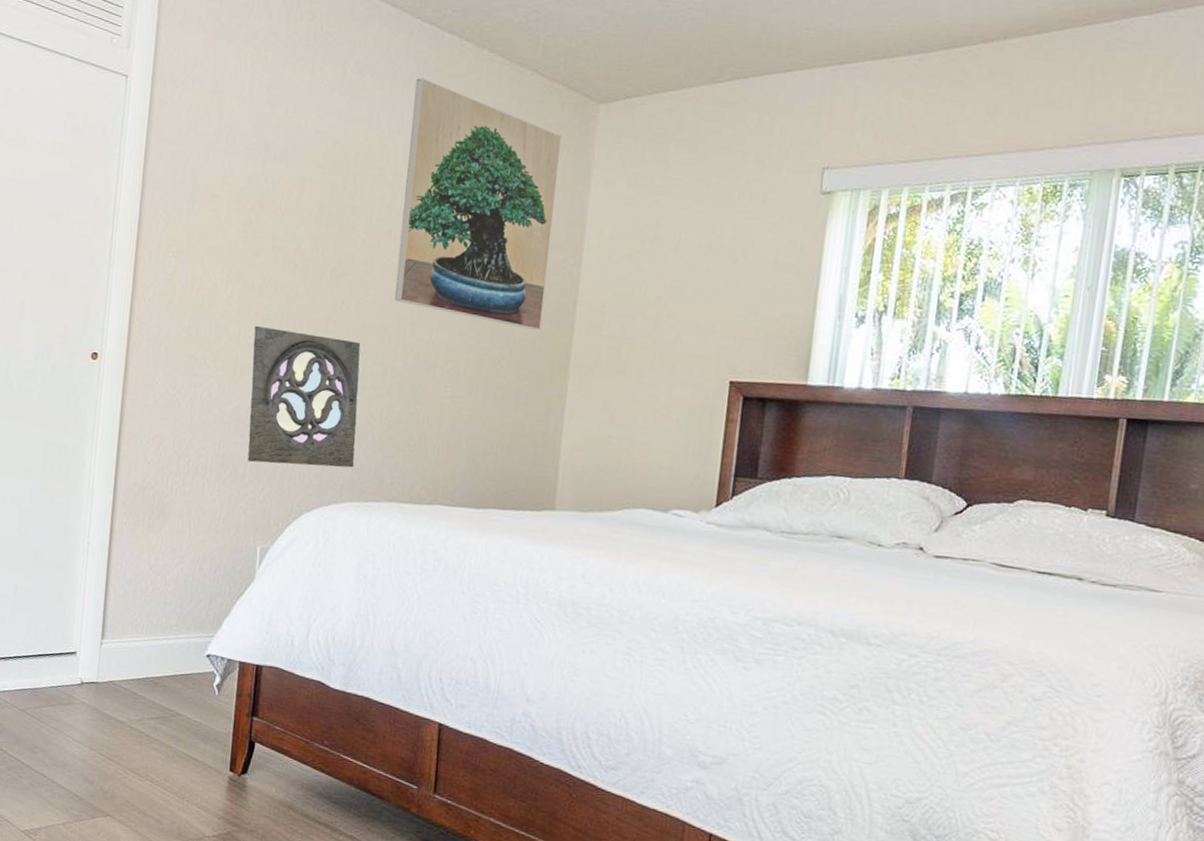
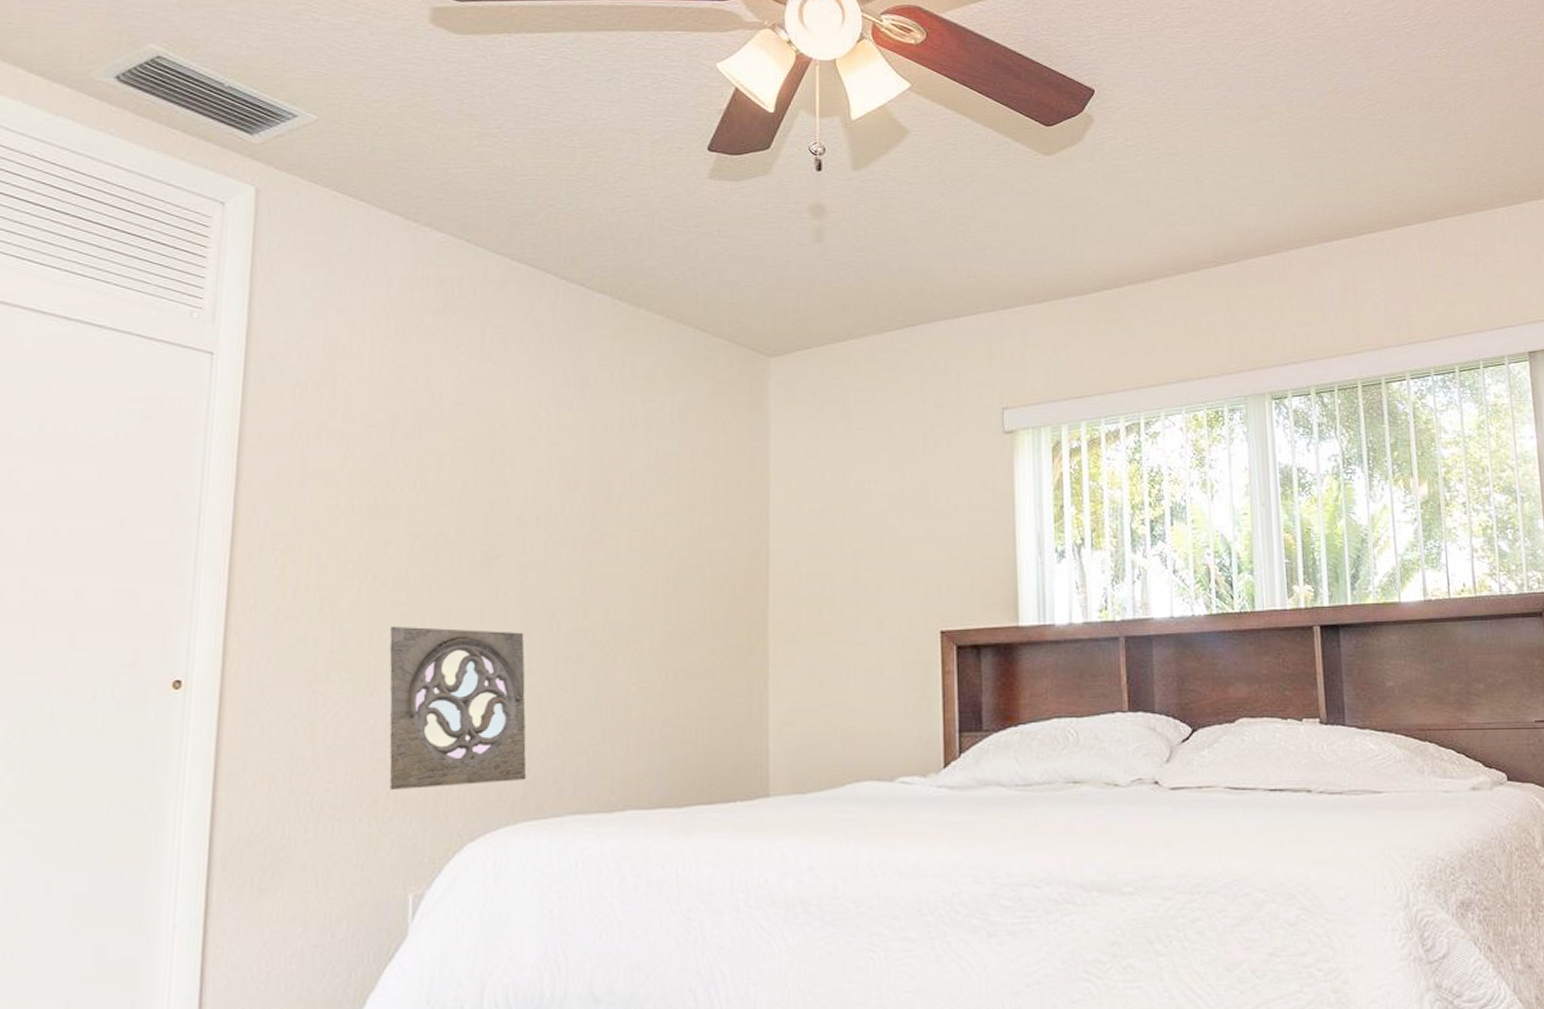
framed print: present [394,78,561,331] -> none [560,340,733,599]

